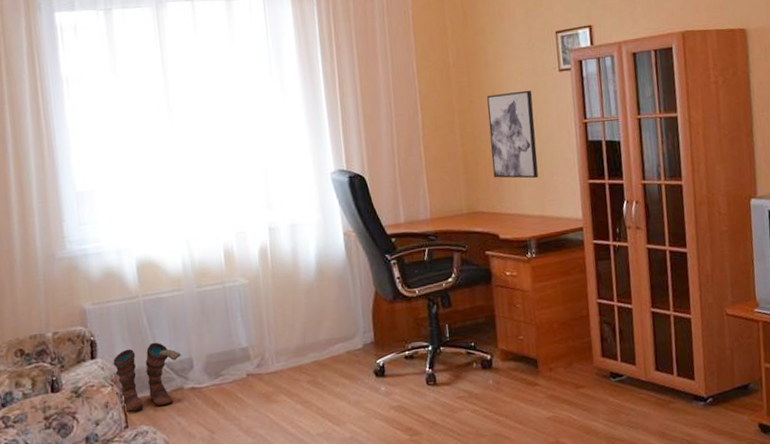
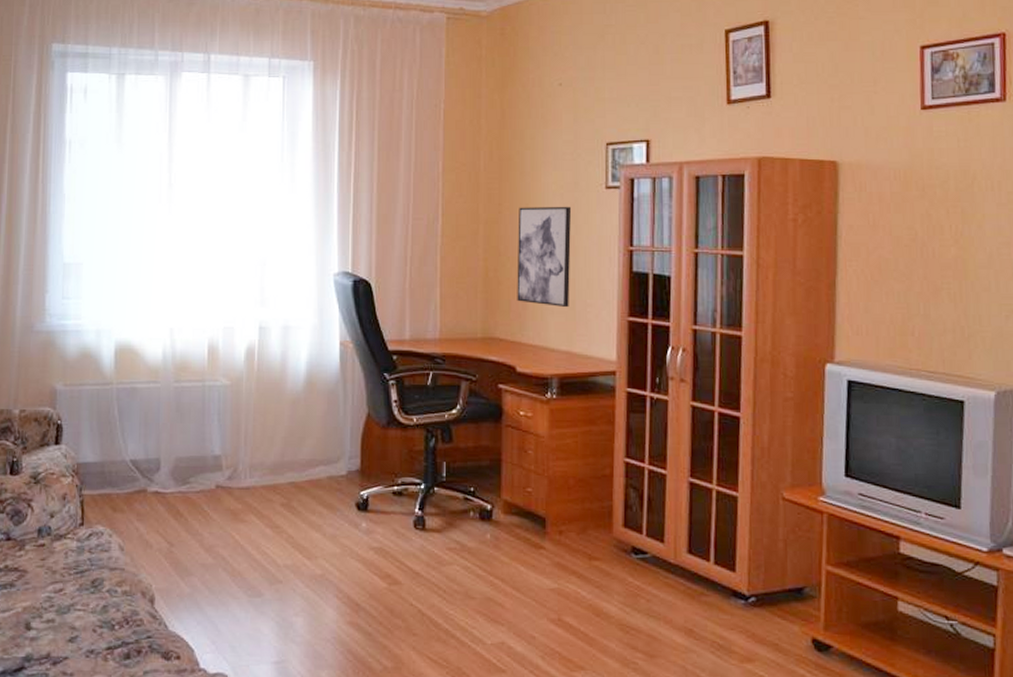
boots: present [113,342,182,413] -> none [77,435,150,510]

